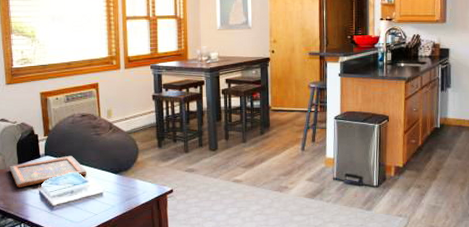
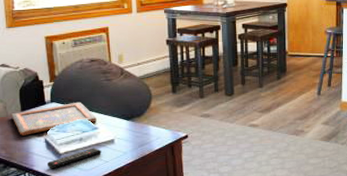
remote control: none [40,200,91,221] -> present [46,147,101,169]

